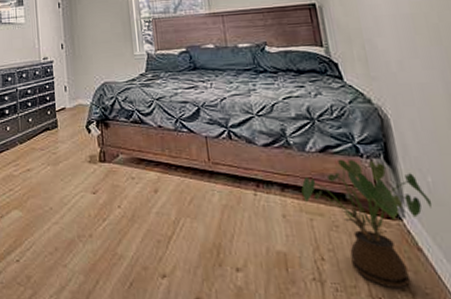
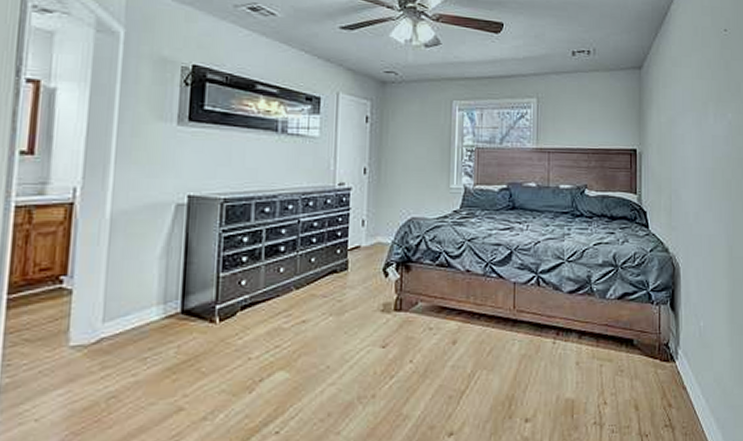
house plant: present [301,159,433,288] -> none [597,305,700,425]

